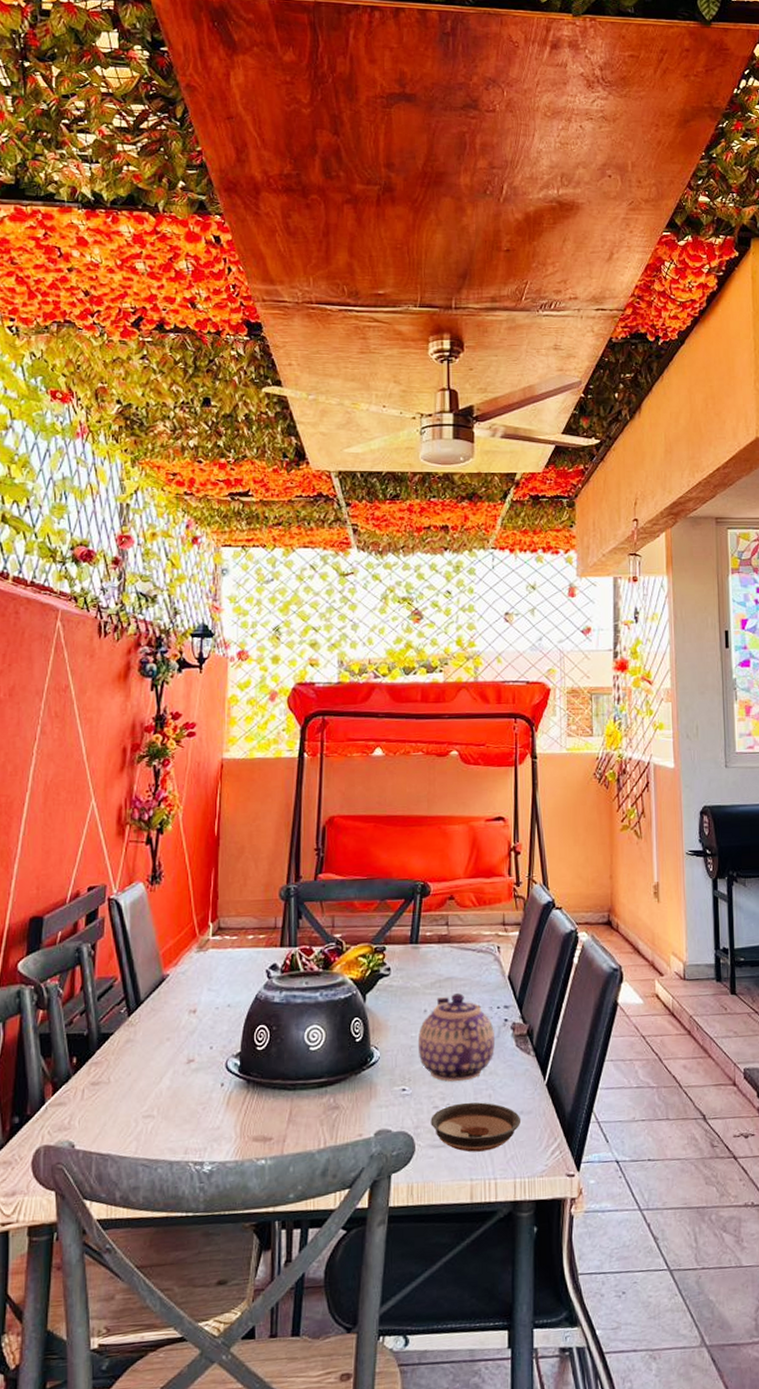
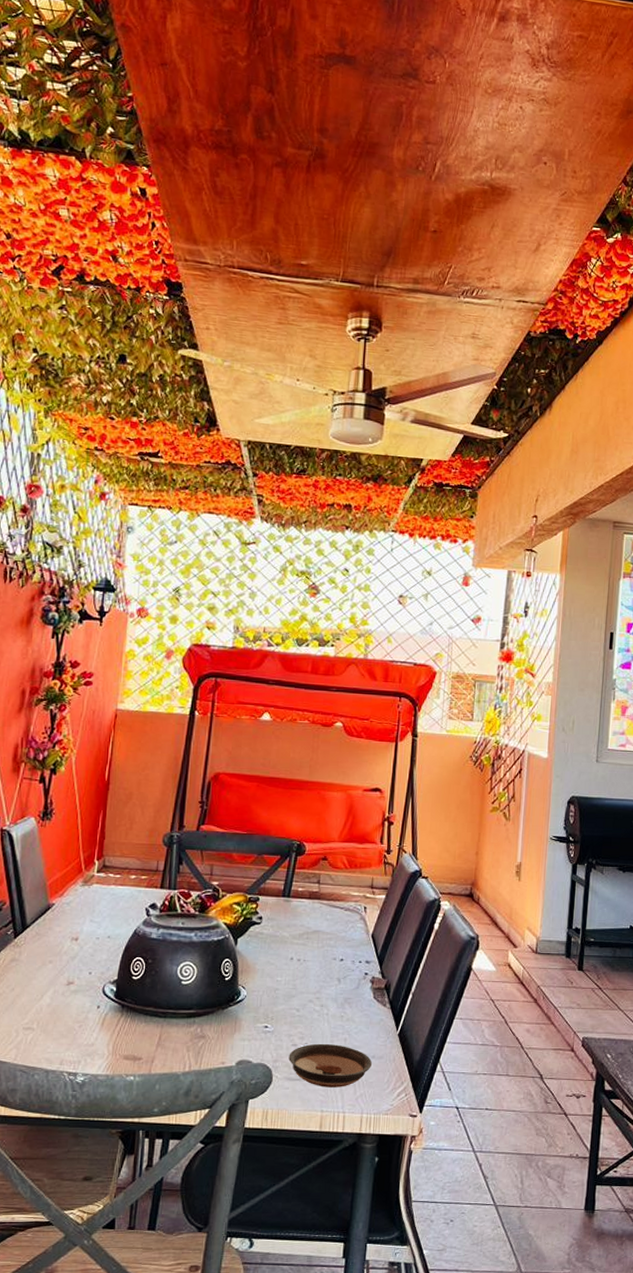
teapot: present [417,993,496,1082] -> none [282,946,355,1025]

